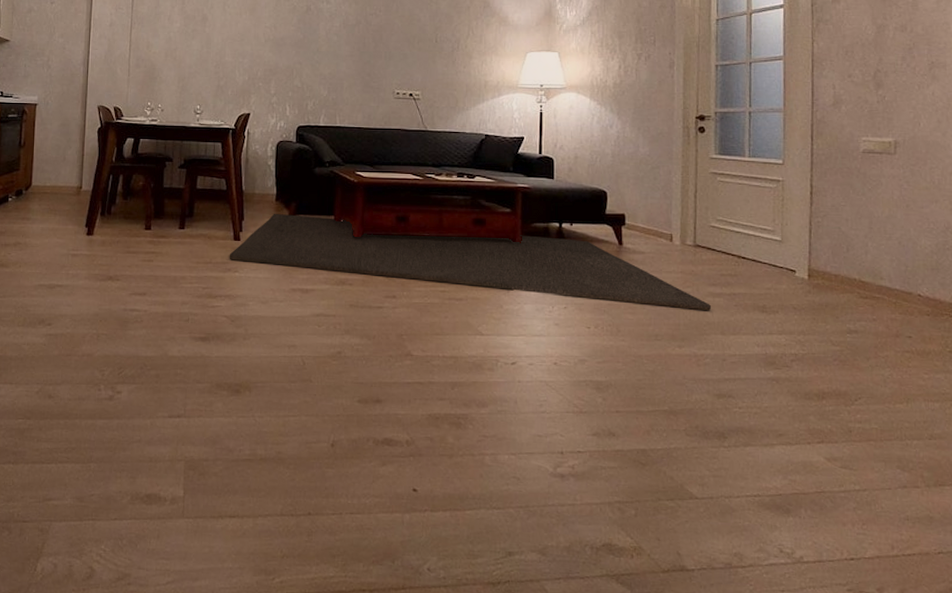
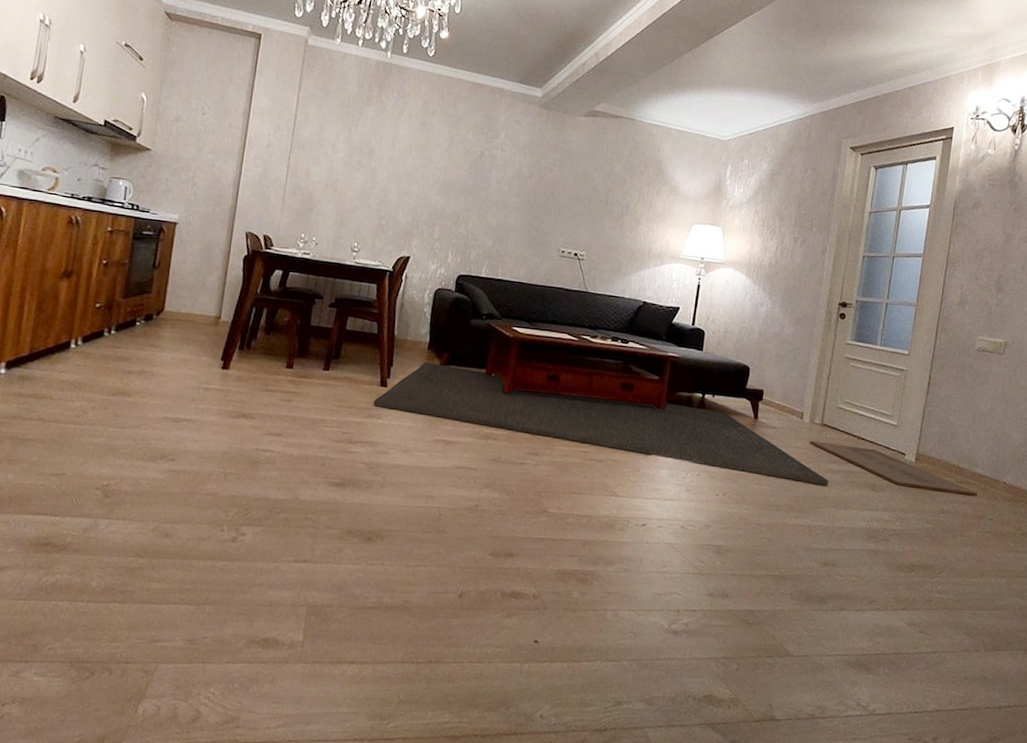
doormat: none [683,263,889,312] -> present [809,440,978,496]

